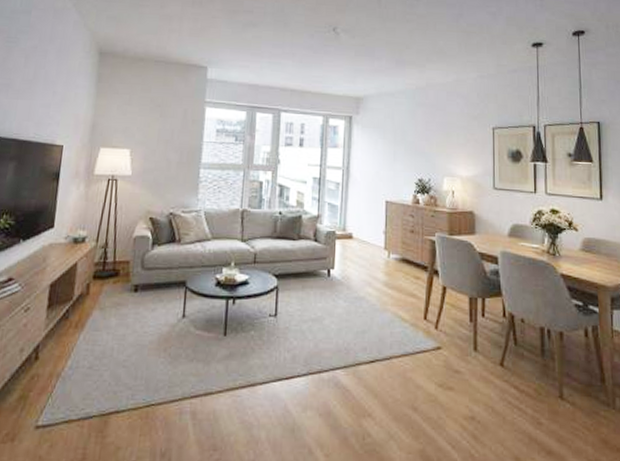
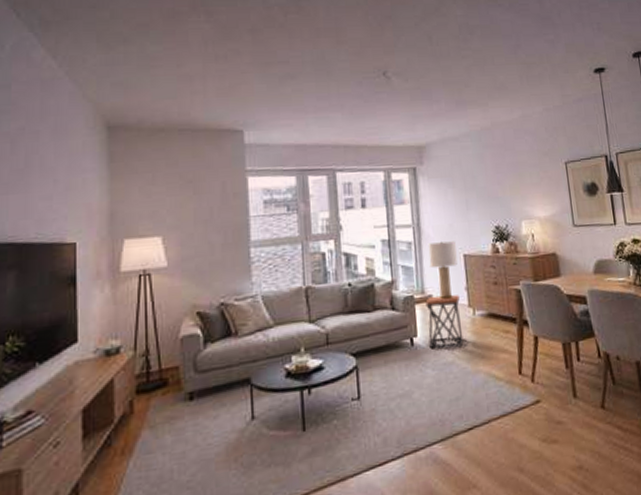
stool: none [344,234,377,284] -> present [425,295,464,349]
lamp: none [353,186,380,239] -> present [428,241,457,300]

